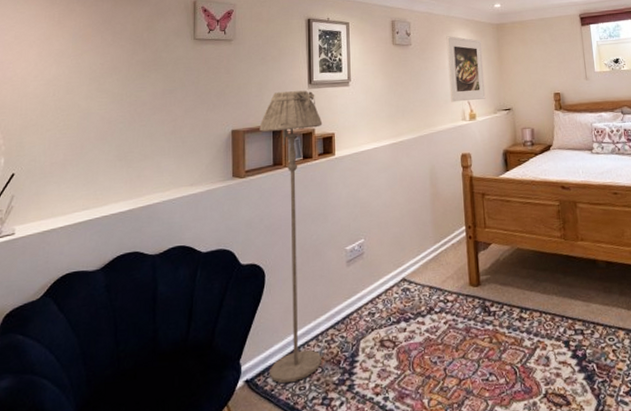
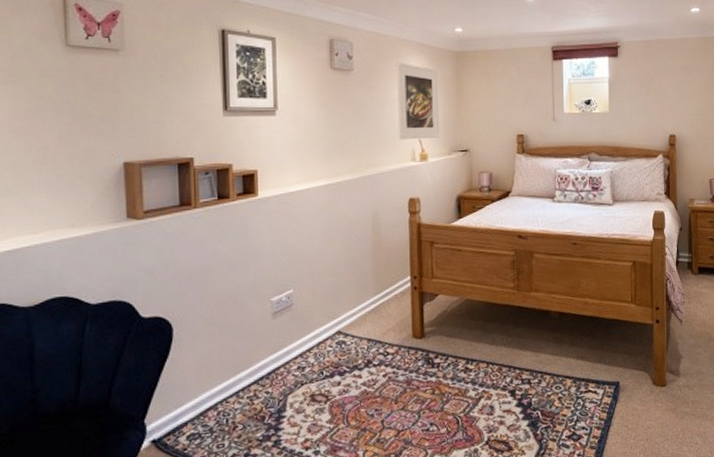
floor lamp: present [259,90,323,384] -> none [160,118,244,443]

